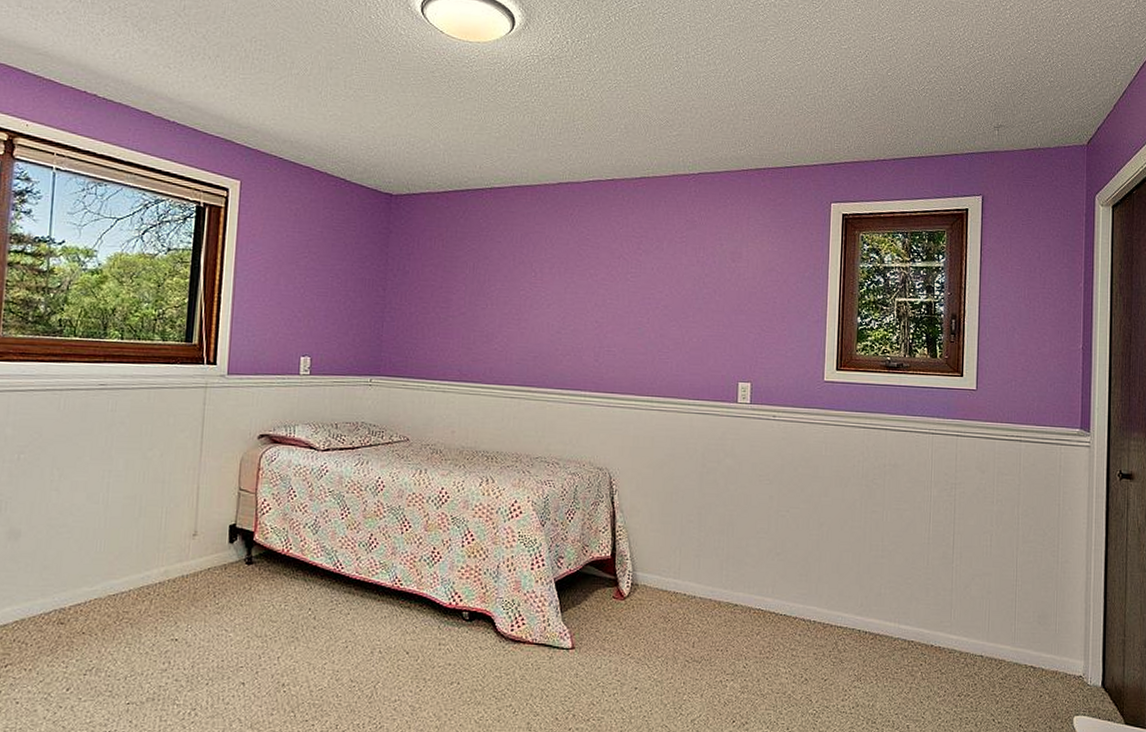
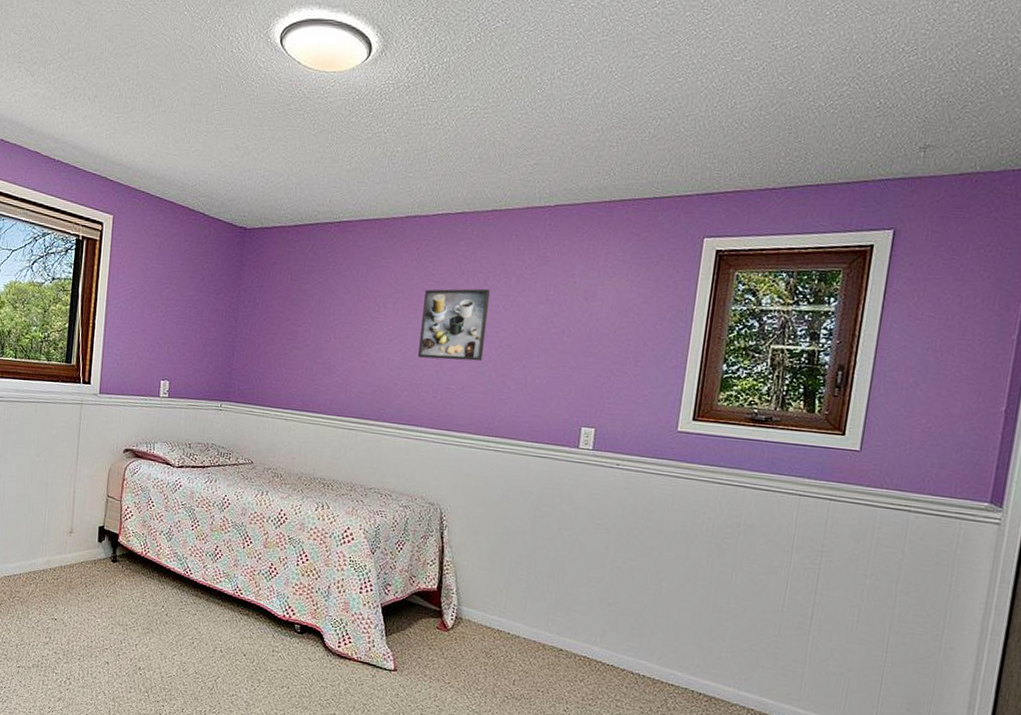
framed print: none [578,252,645,323] -> present [418,288,491,362]

